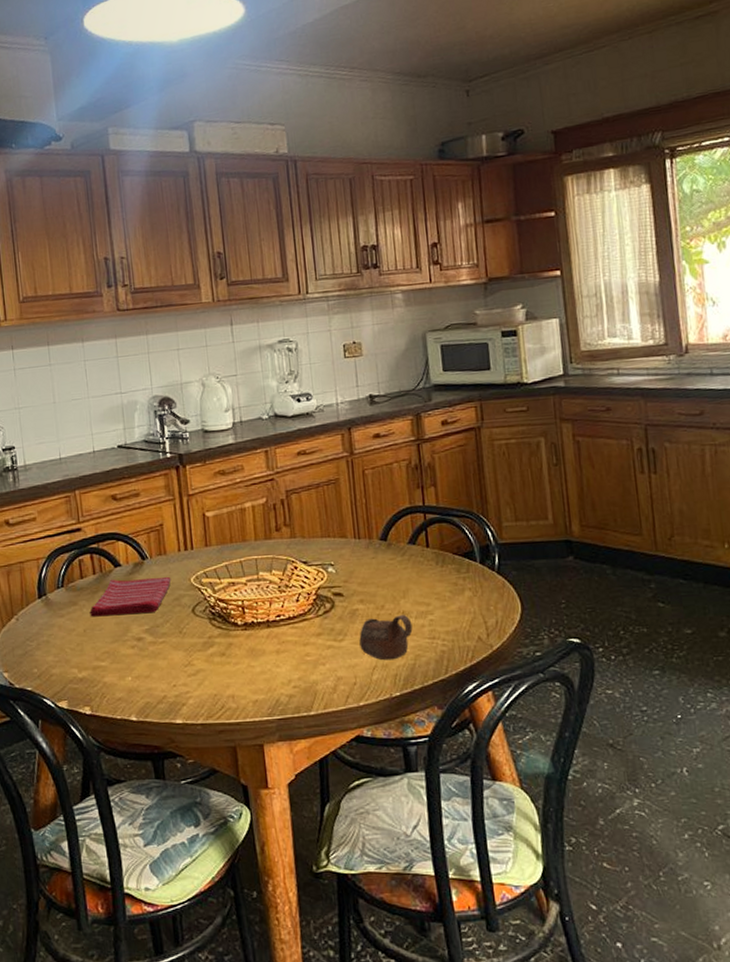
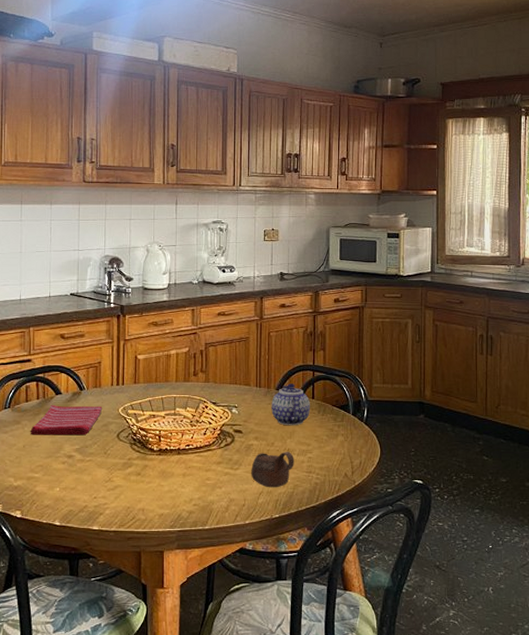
teapot: none [375,531,426,583] -> present [271,384,310,426]

